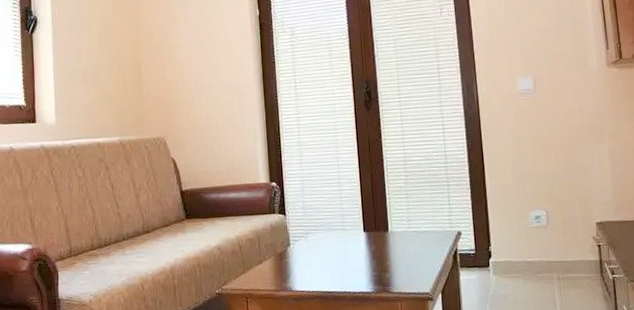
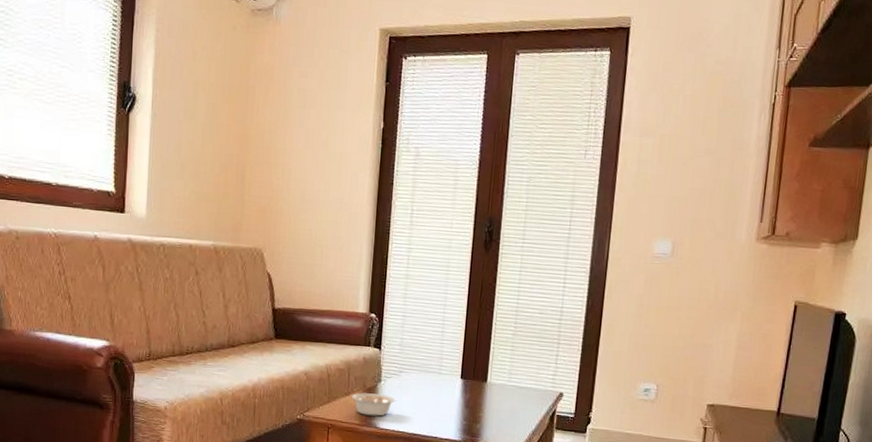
legume: none [265,257,308,281] -> present [352,392,397,417]

